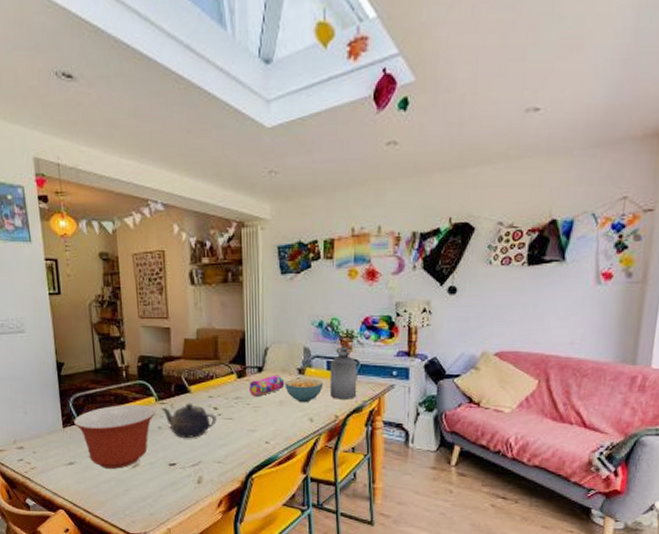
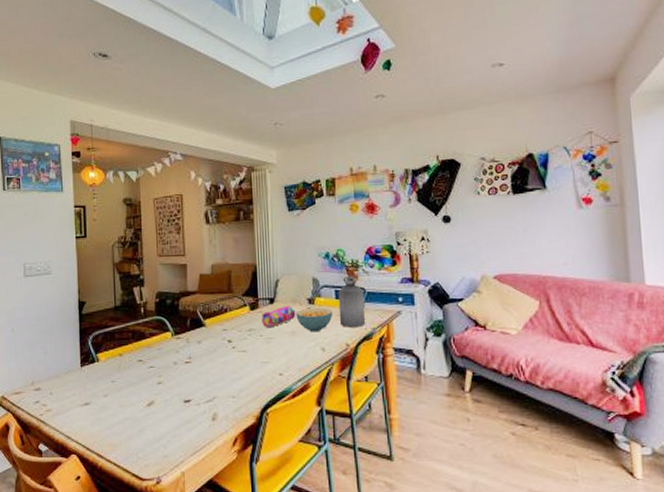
mixing bowl: present [74,405,156,469] -> none [92,341,172,408]
teapot: present [161,403,217,438] -> none [177,337,231,373]

